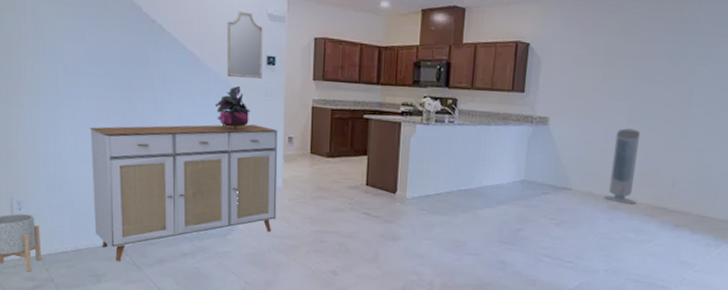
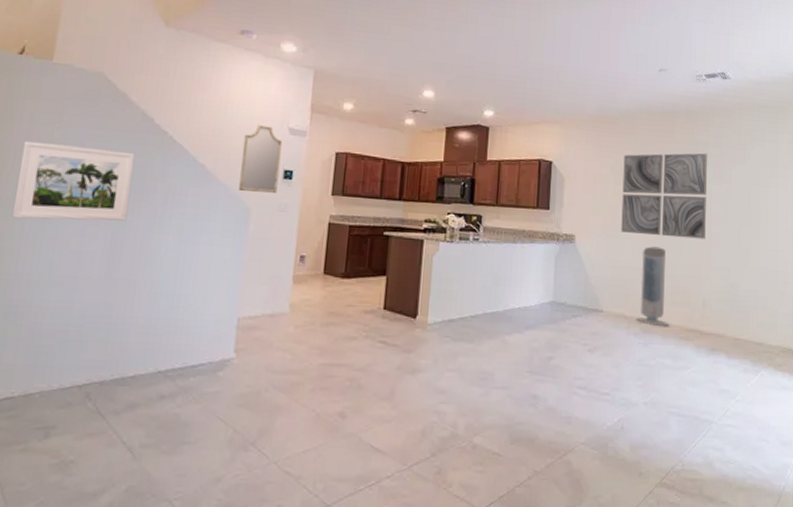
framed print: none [31,31,132,106] -> present [12,140,135,221]
sideboard: present [90,124,279,261] -> none [54,241,290,408]
potted plant: present [215,85,250,130] -> none [221,200,261,248]
wall art: none [596,31,697,121] -> present [621,153,708,239]

